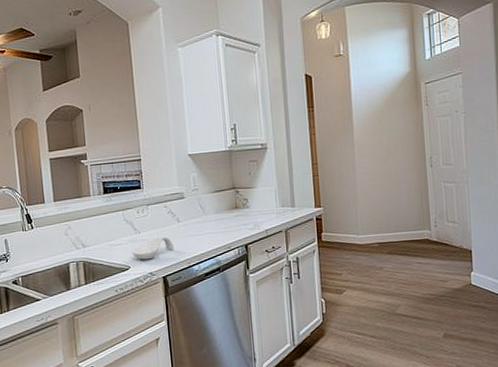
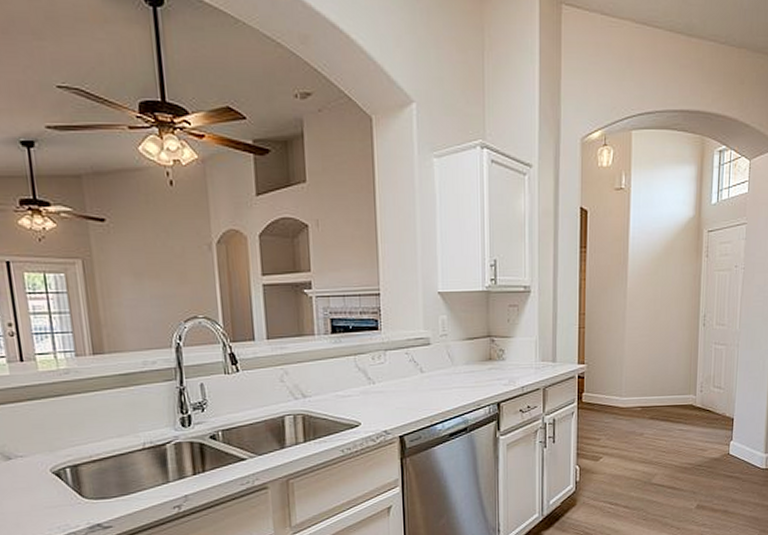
spoon rest: present [131,236,175,260] -> none [363,389,416,416]

